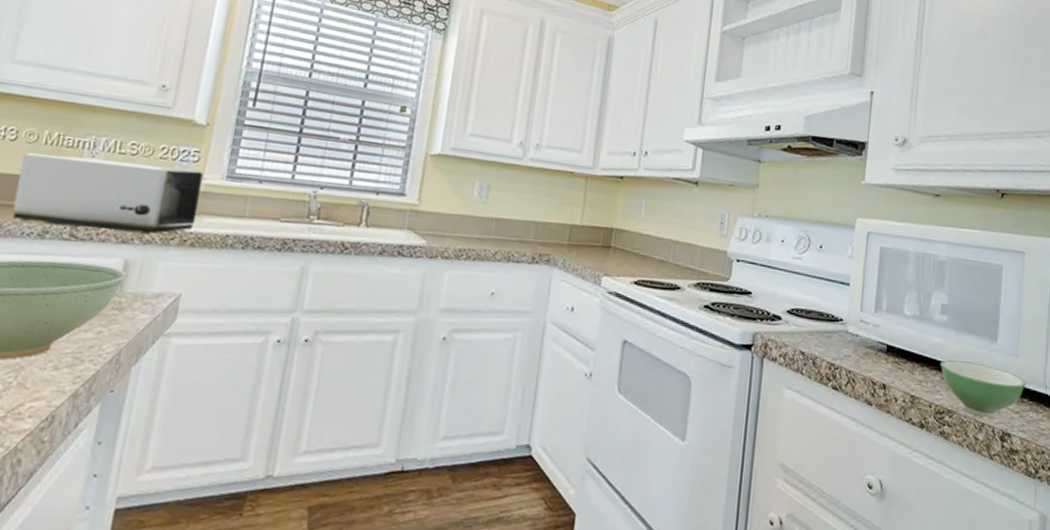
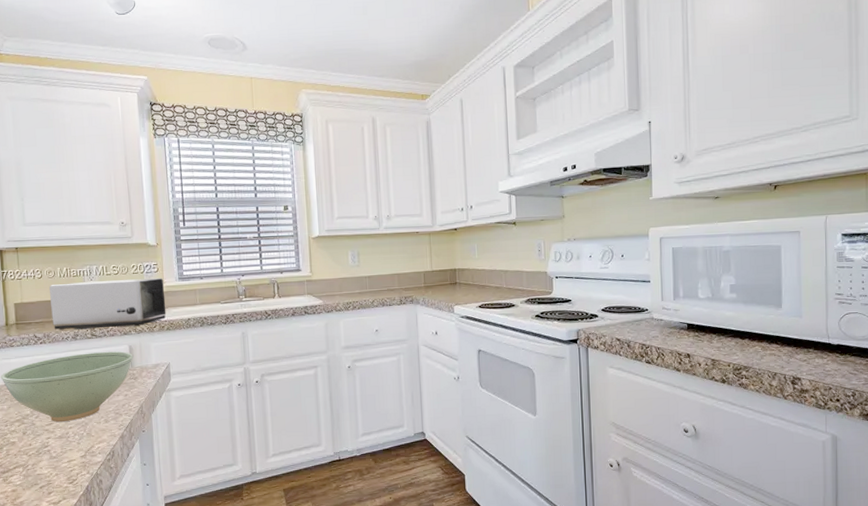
bowl: present [940,360,1026,419] -> none [734,327,810,369]

